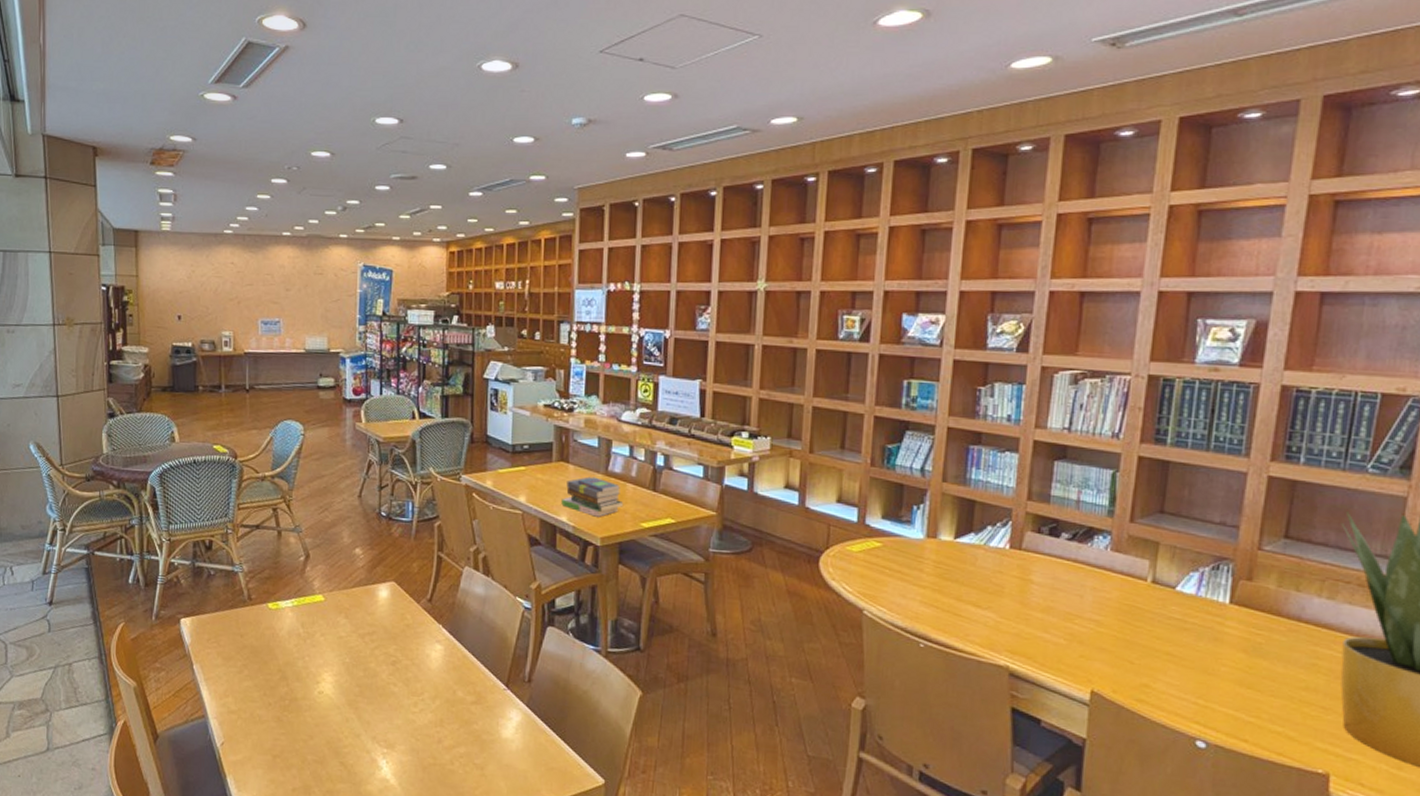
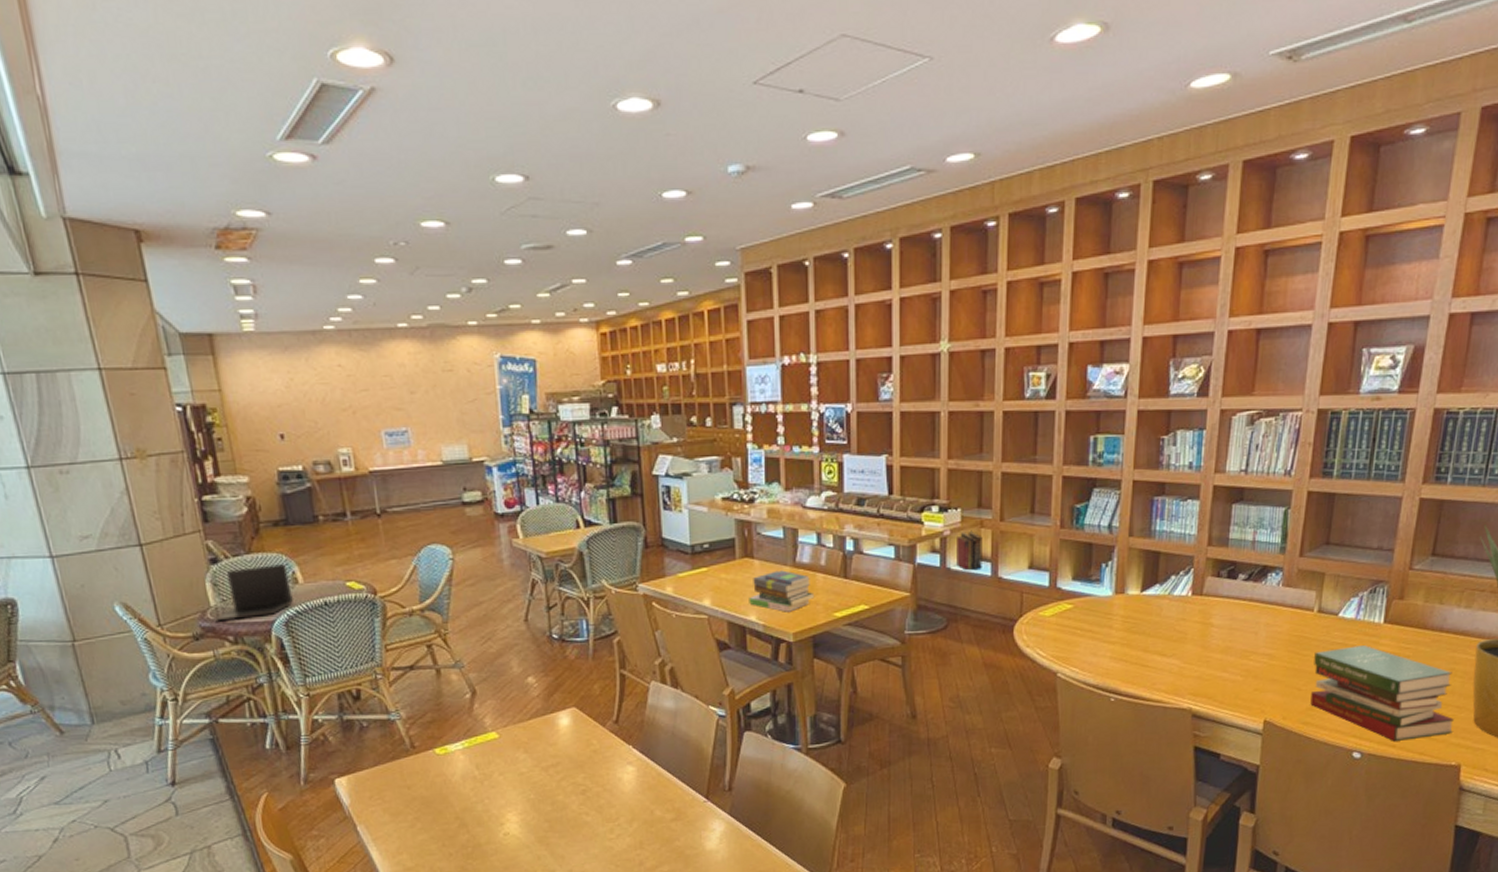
laptop computer: none [103,423,169,468] -> present [212,564,293,622]
books: none [764,459,791,498] -> present [956,532,983,571]
books: none [1145,624,1319,737] -> present [1310,645,1454,741]

